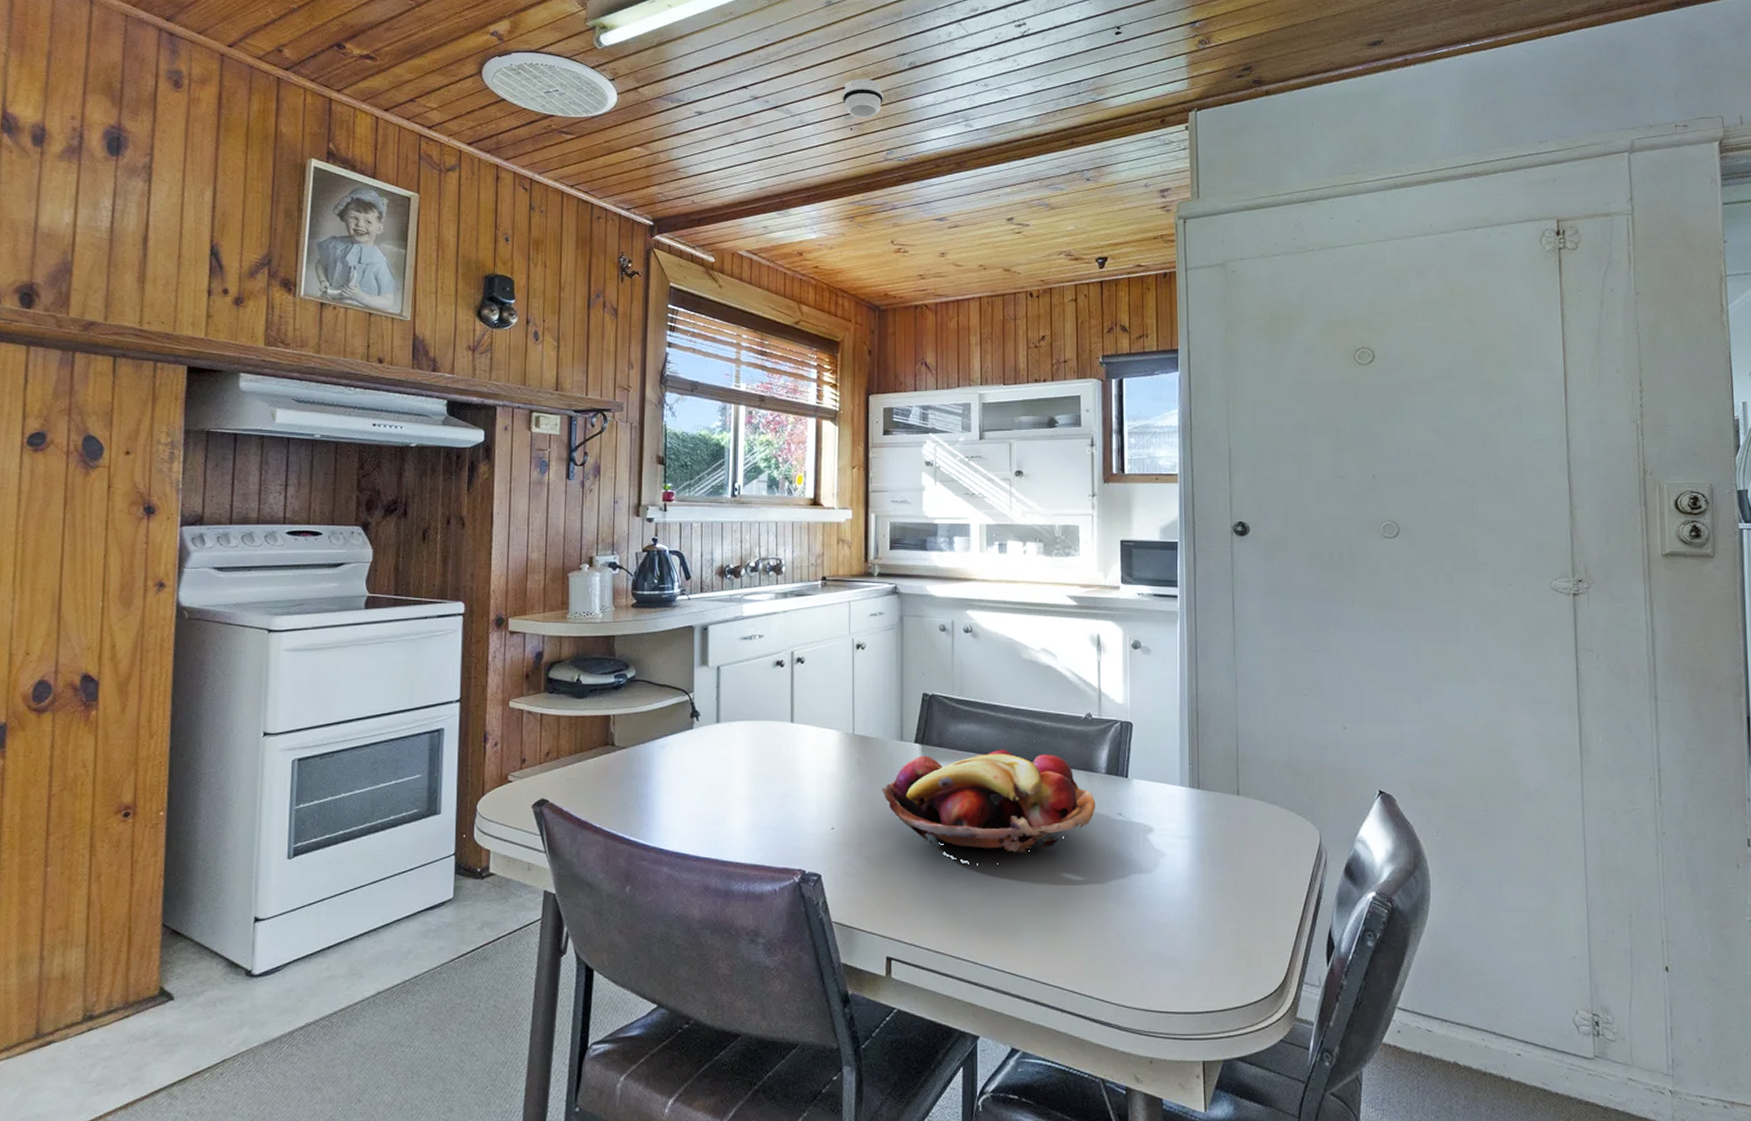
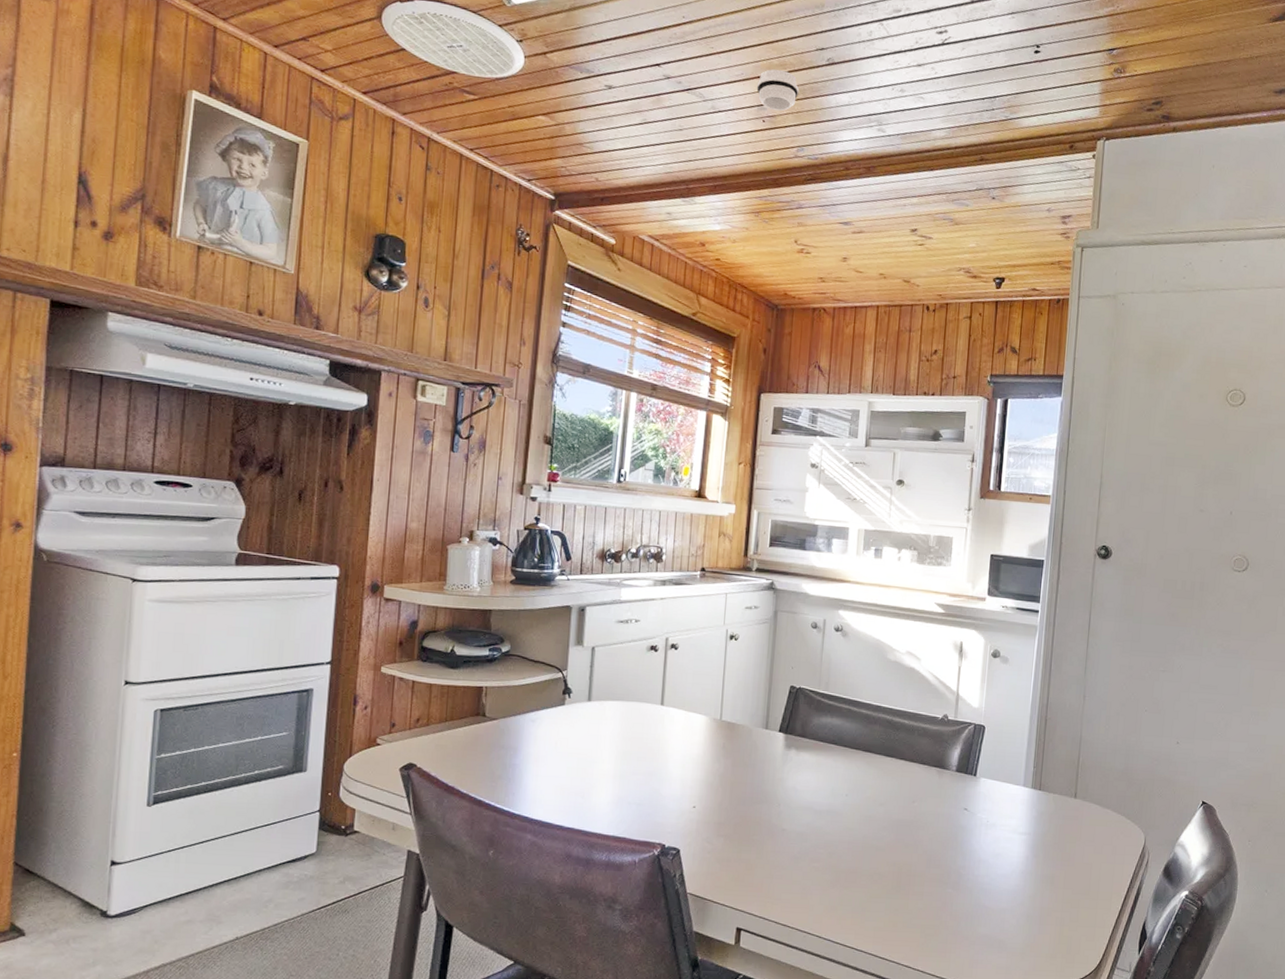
fruit basket: present [882,749,1096,864] -> none [744,743,945,848]

